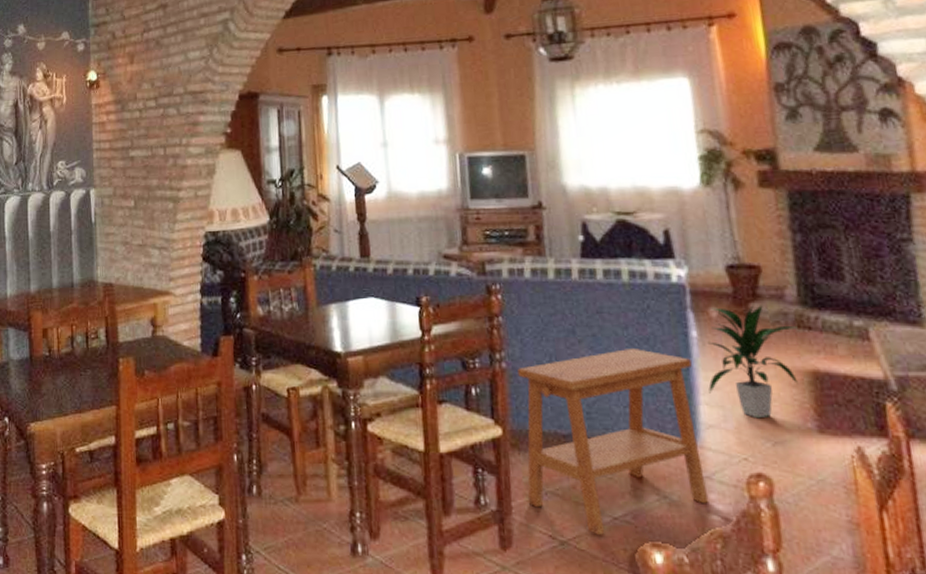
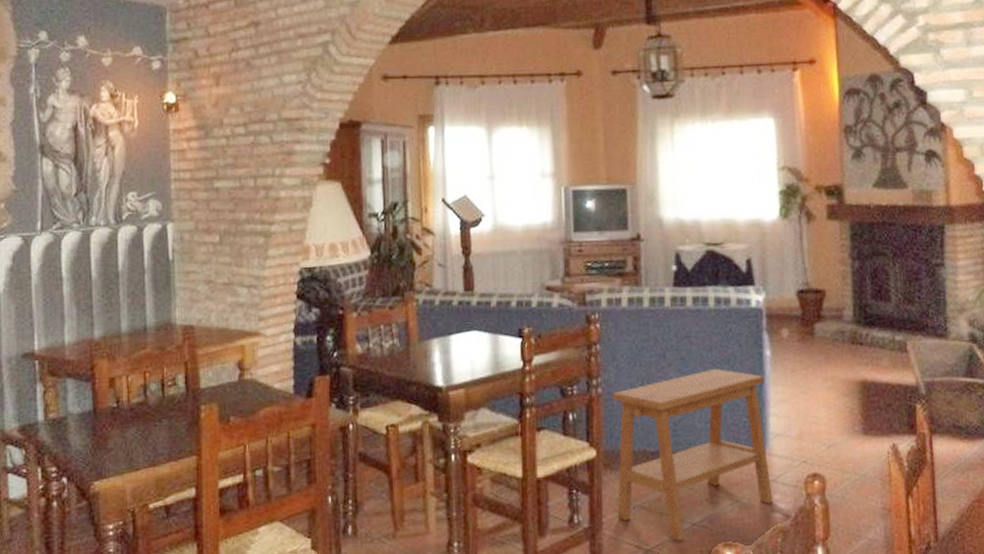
indoor plant: present [707,304,798,419] -> none [778,324,852,426]

